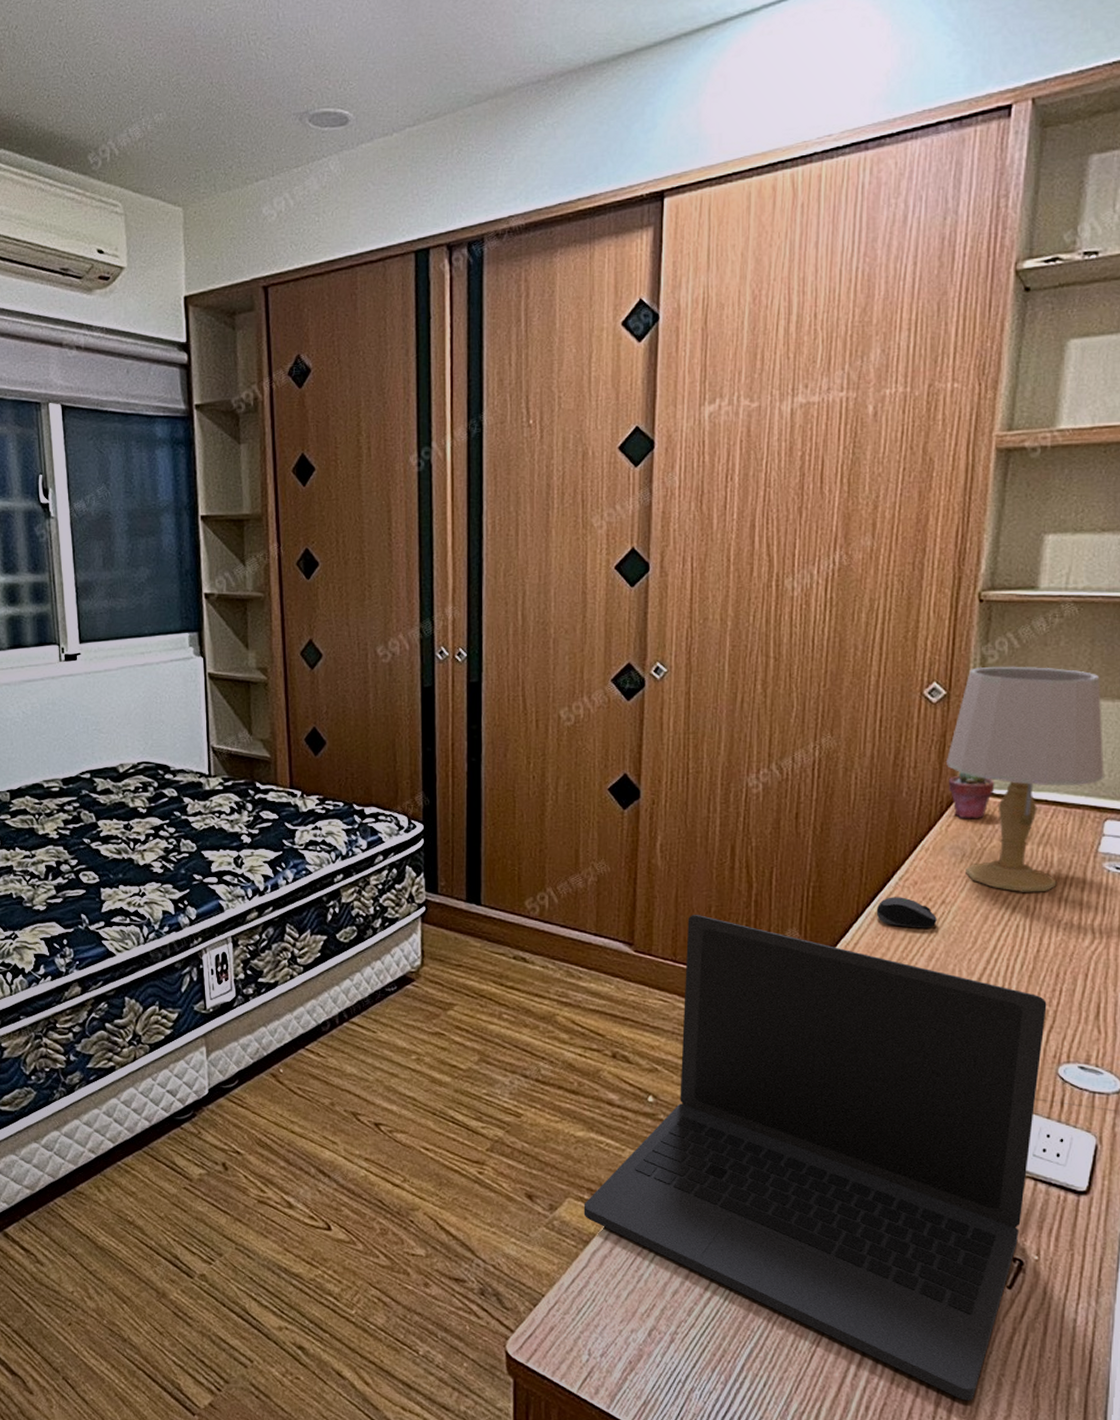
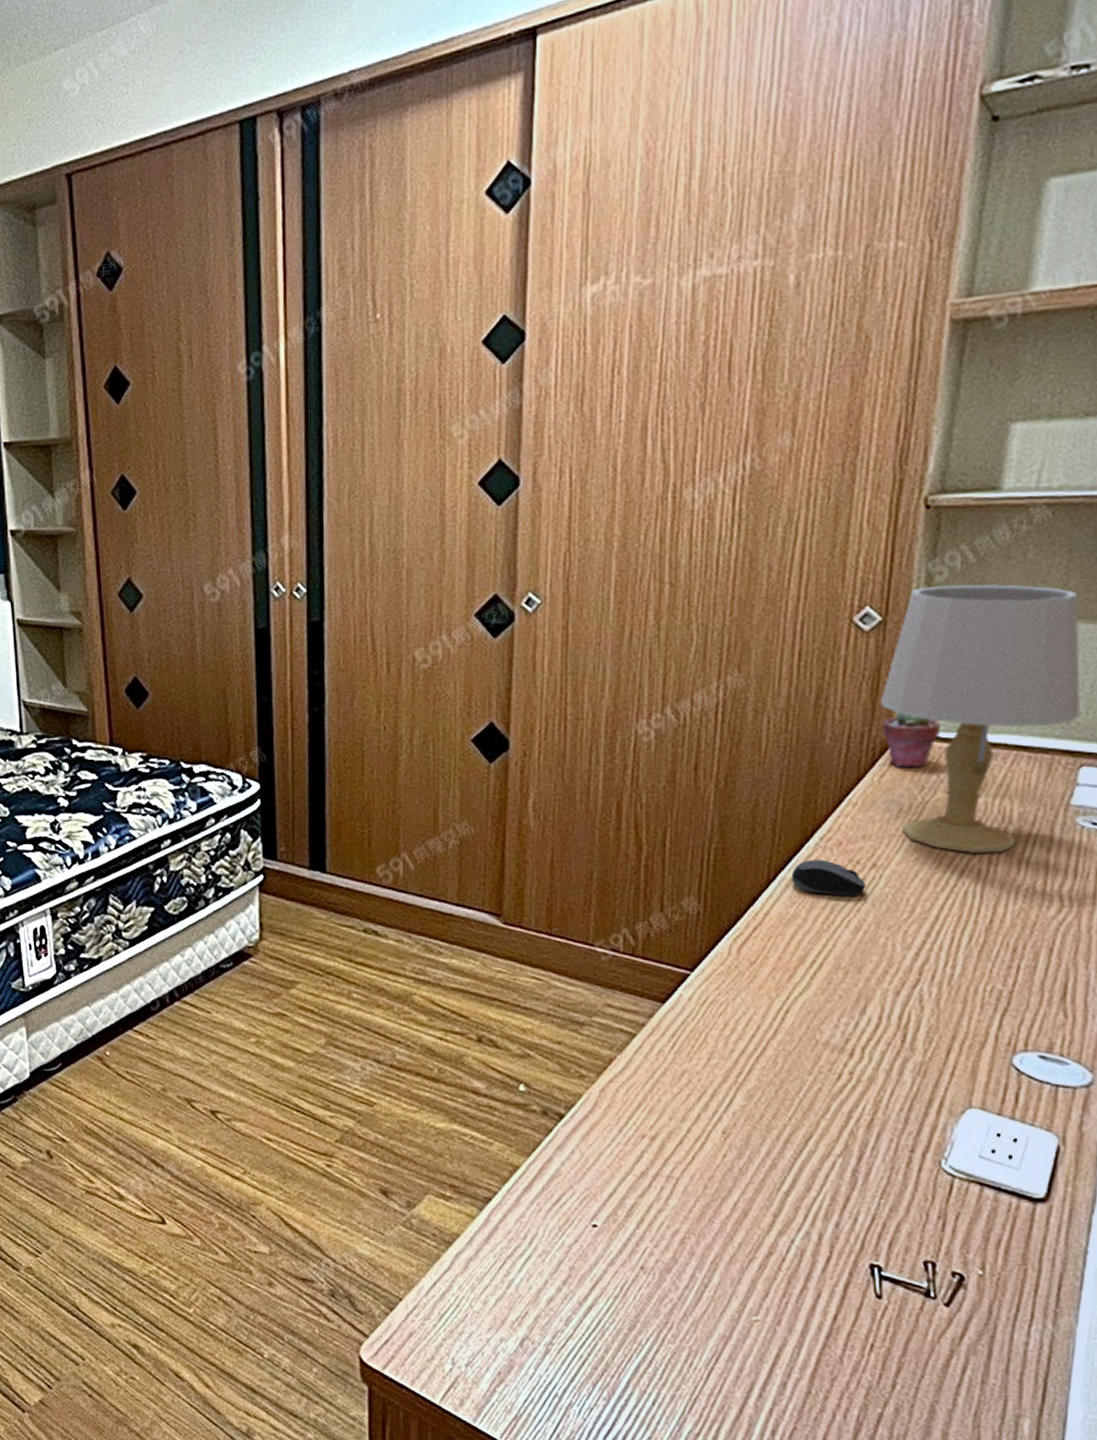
laptop: present [583,915,1047,1401] -> none [445,882,1001,1429]

